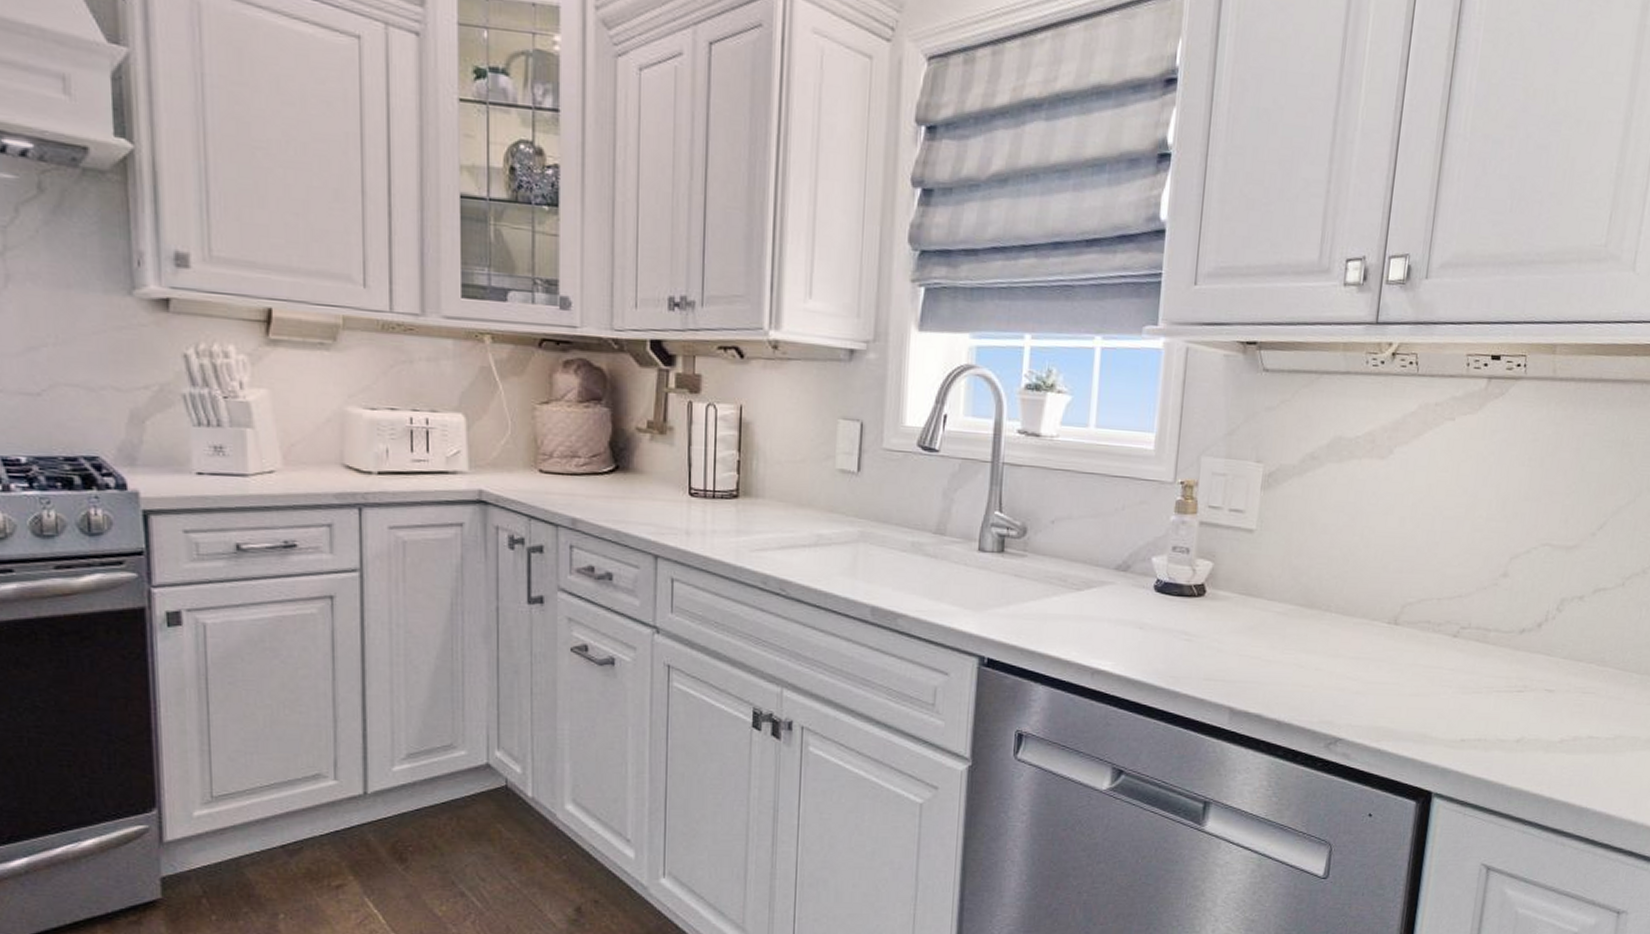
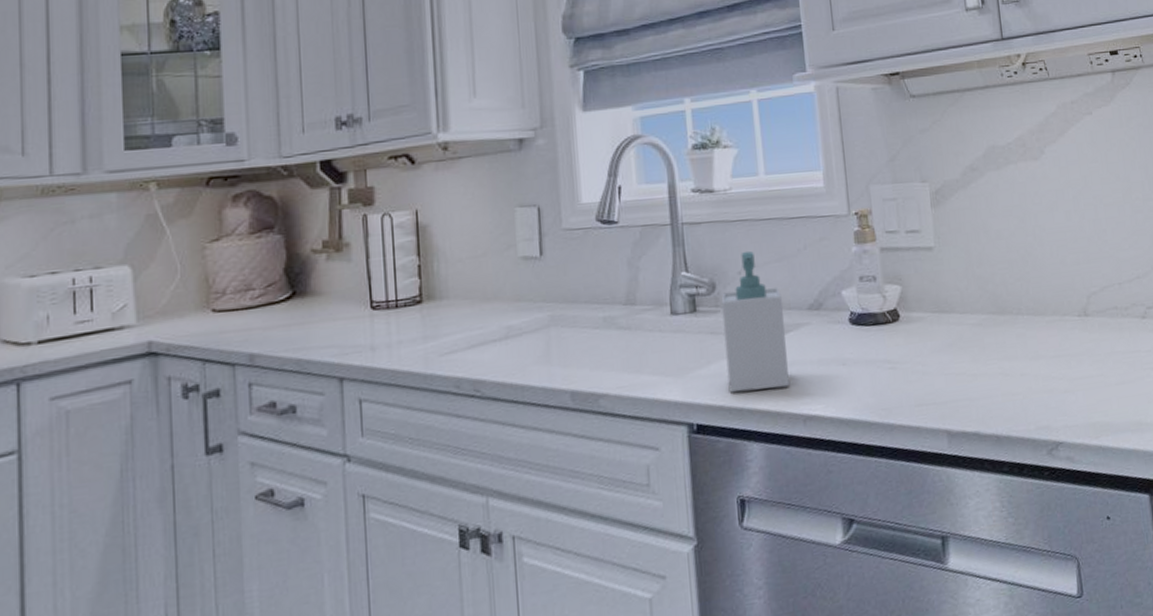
soap bottle: none [1024,501,1092,640] -> present [721,250,789,393]

